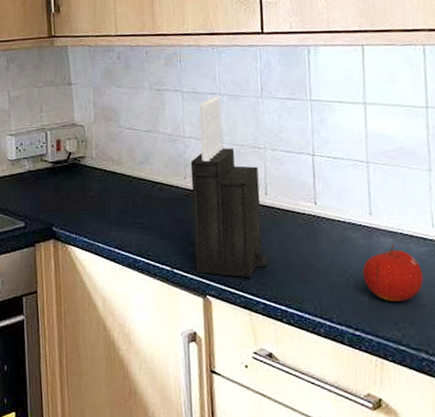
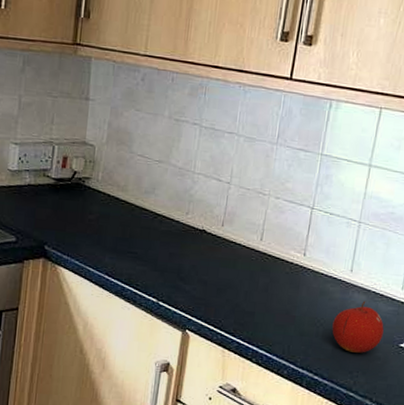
knife block: present [190,96,268,279] -> none [180,136,259,318]

